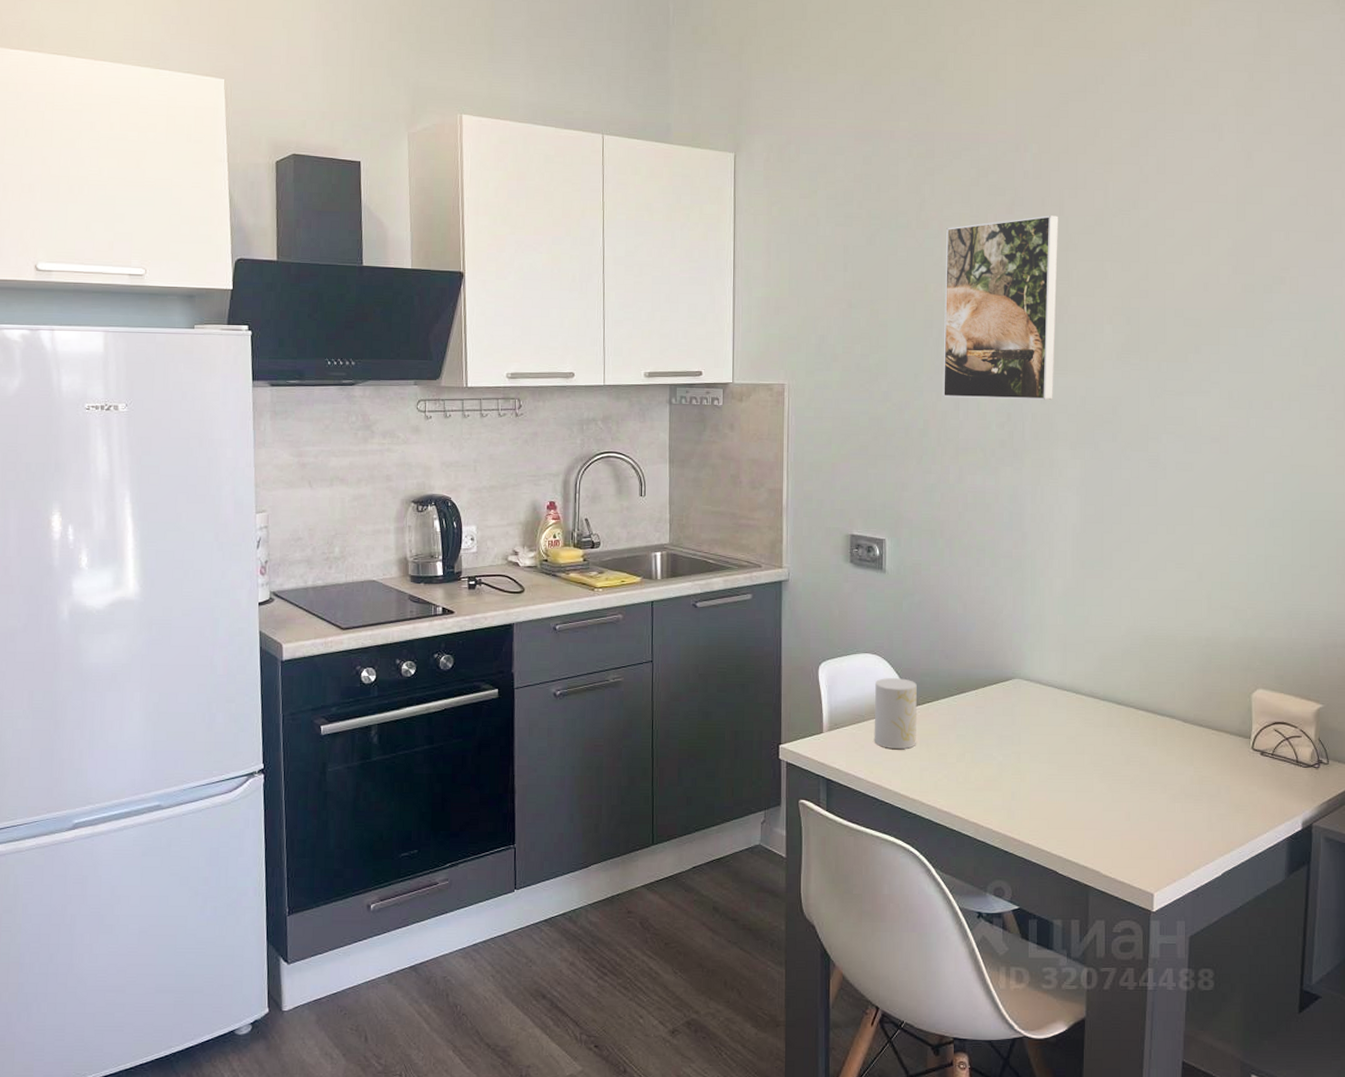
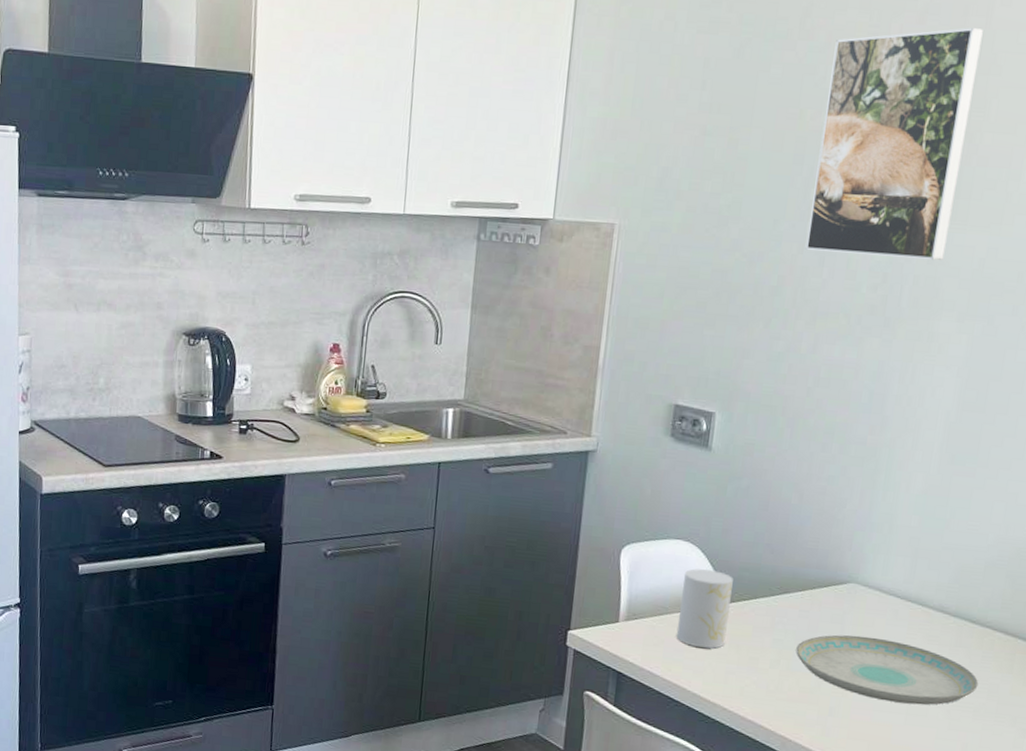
plate: none [977,725,1131,782] -> present [796,634,979,705]

